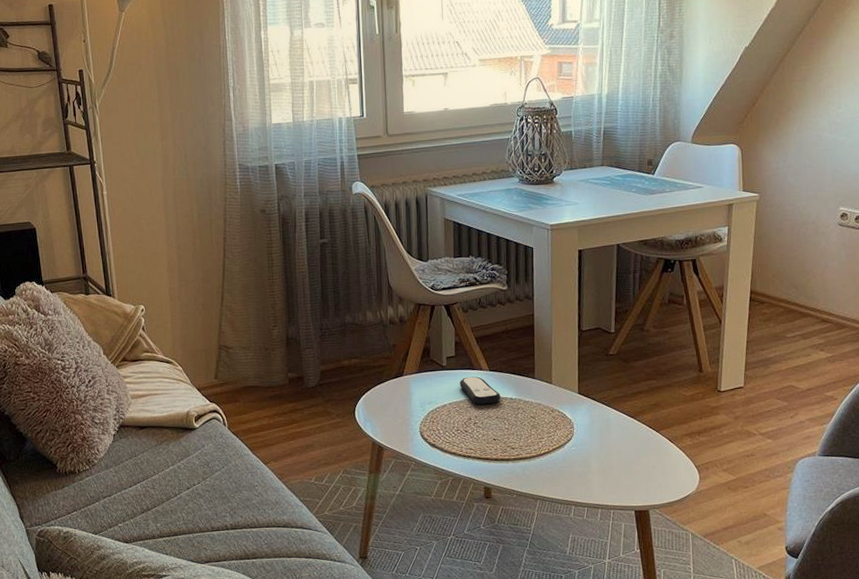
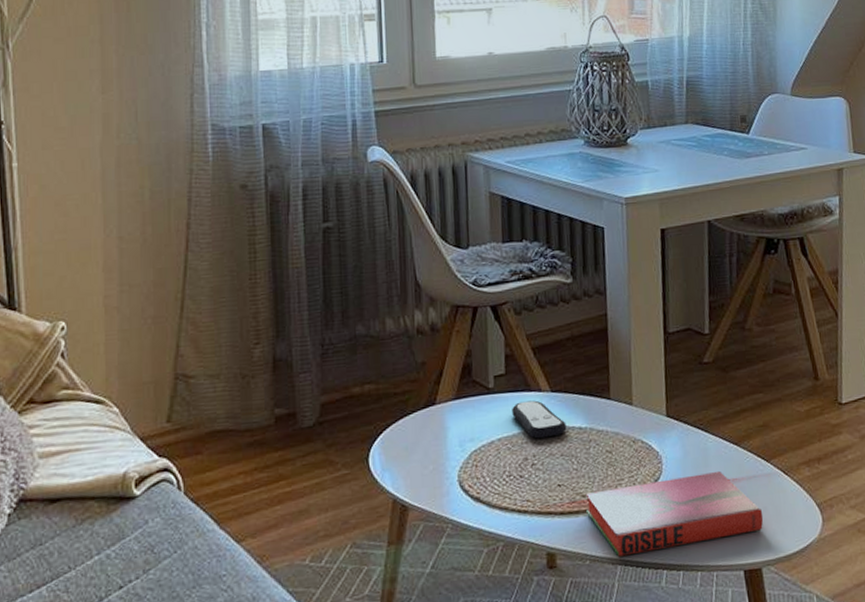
hardback book: none [514,437,652,494] -> present [585,472,764,557]

